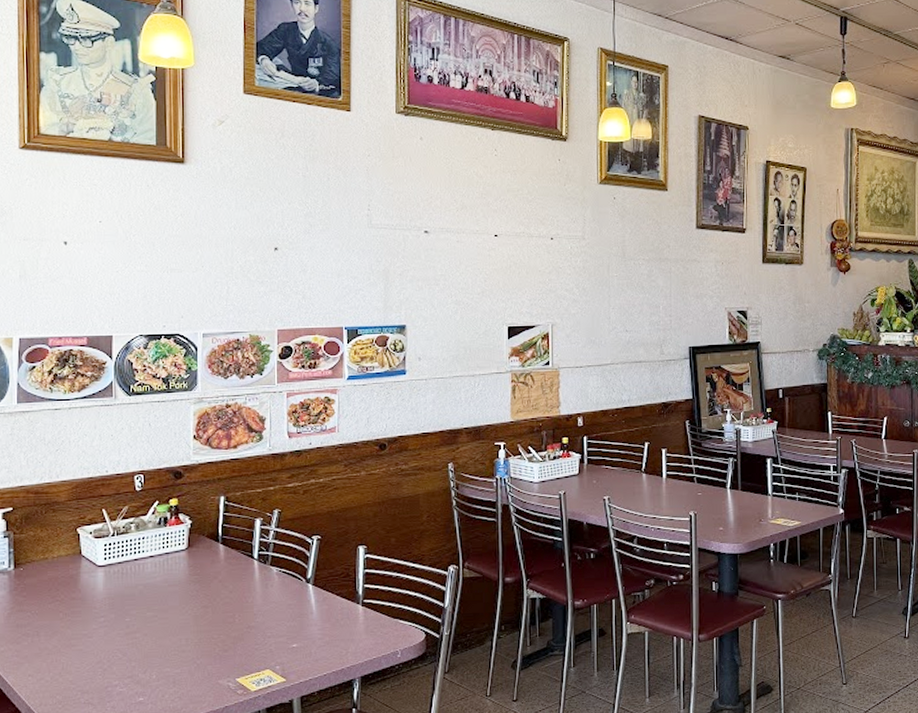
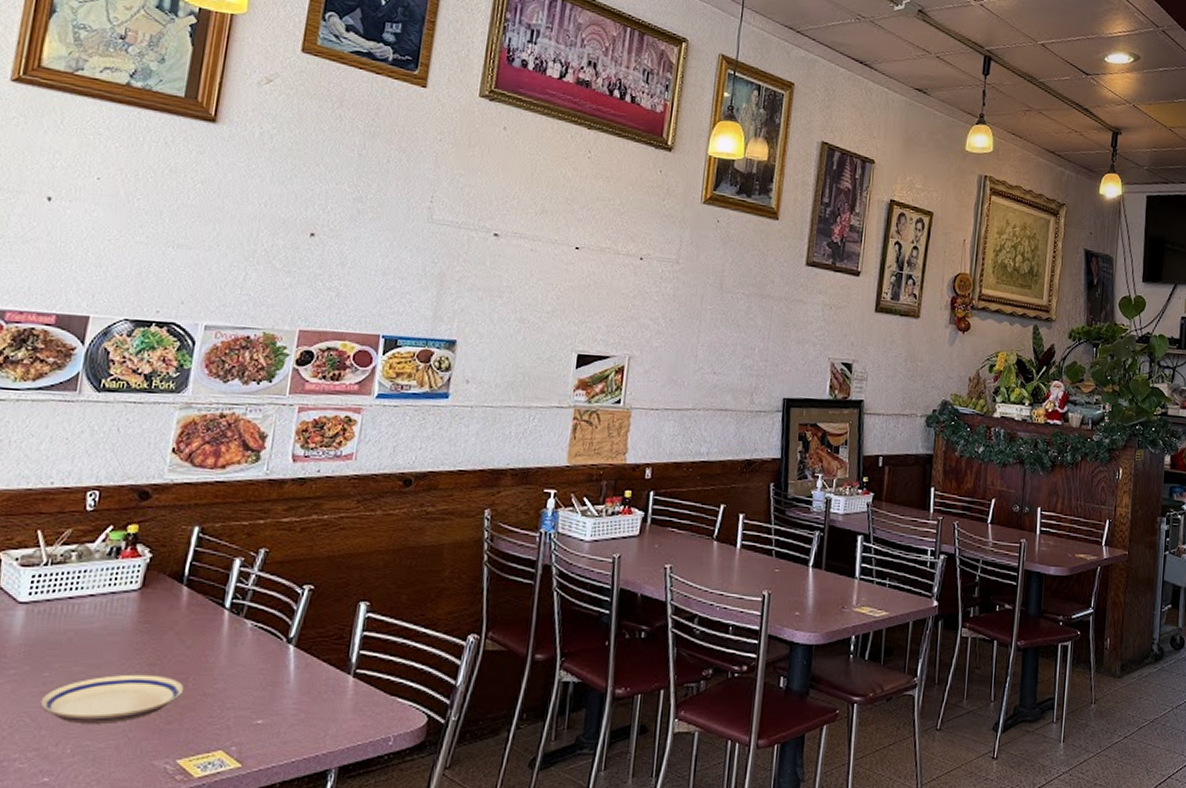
plate: none [127,614,233,655] -> present [40,674,185,724]

